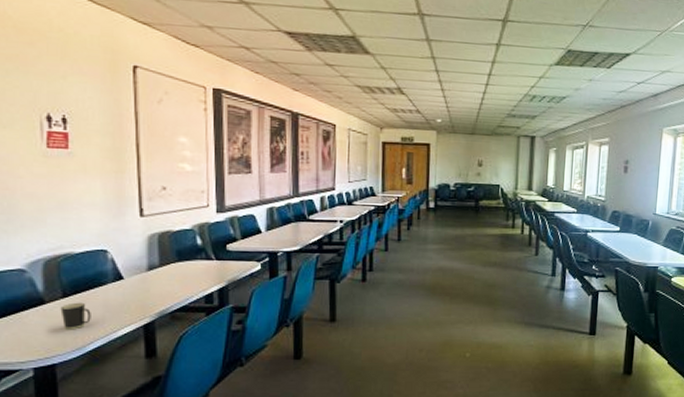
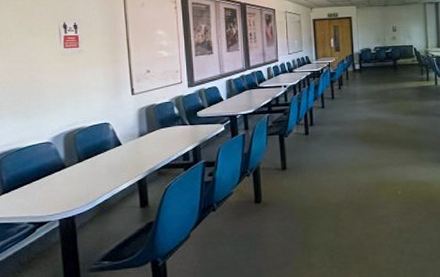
mug: present [60,302,91,330] -> none [77,165,99,188]

